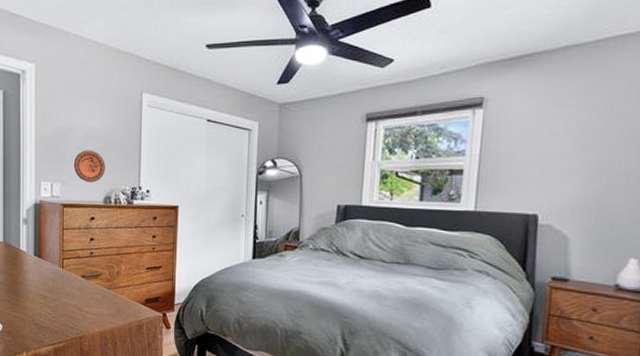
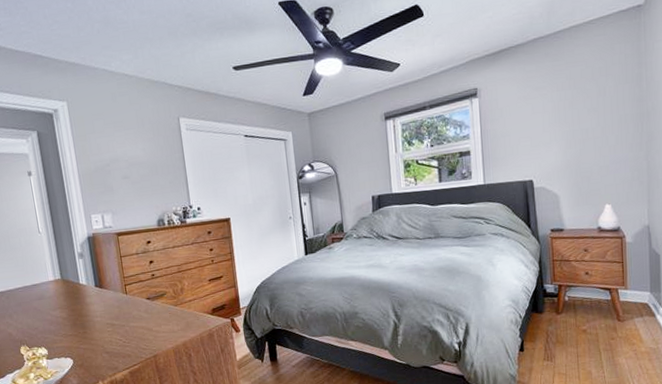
decorative plate: present [73,150,105,182] -> none [121,177,155,209]

